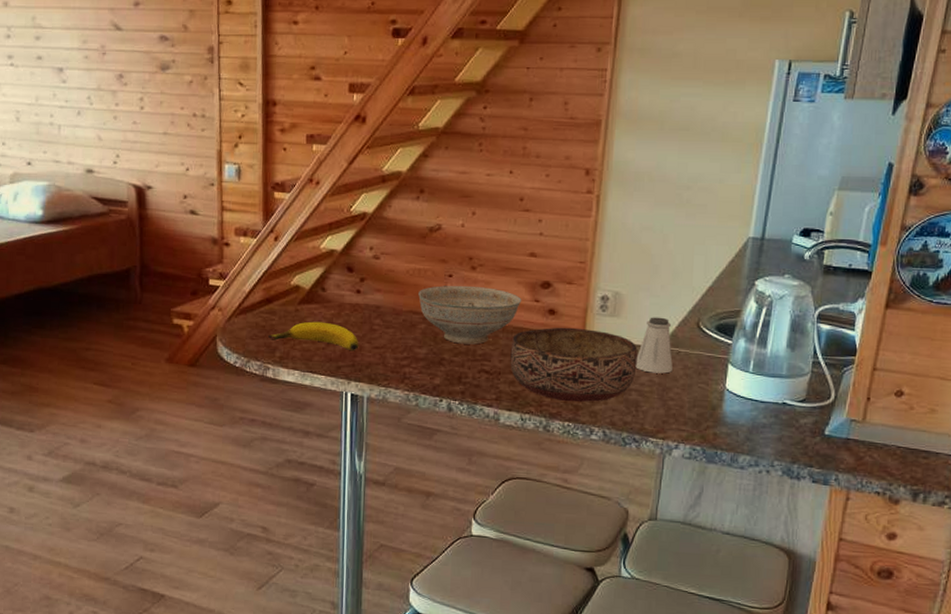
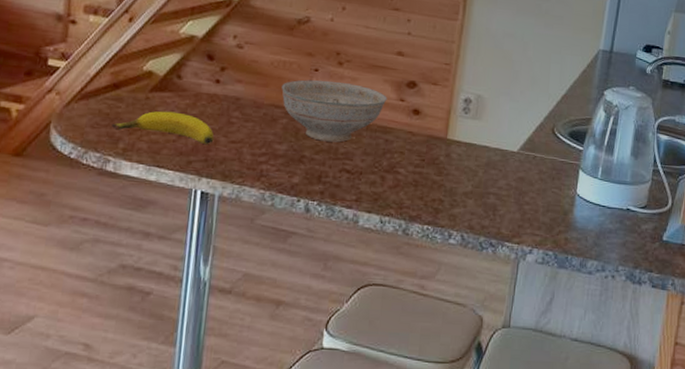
bowl: present [510,327,638,403] -> none [372,127,497,205]
saltshaker: present [635,317,673,374] -> none [494,121,529,178]

